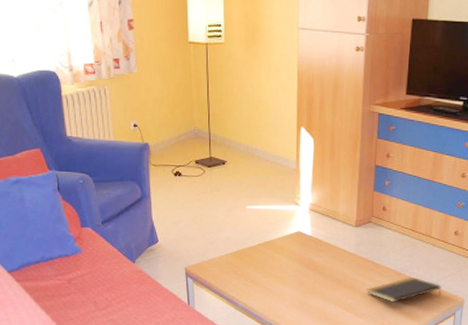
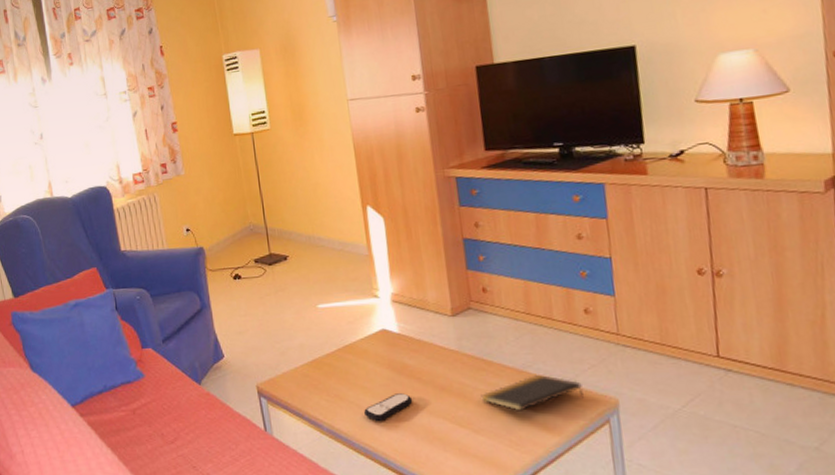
remote control: none [274,283,314,304] -> present [364,393,413,422]

